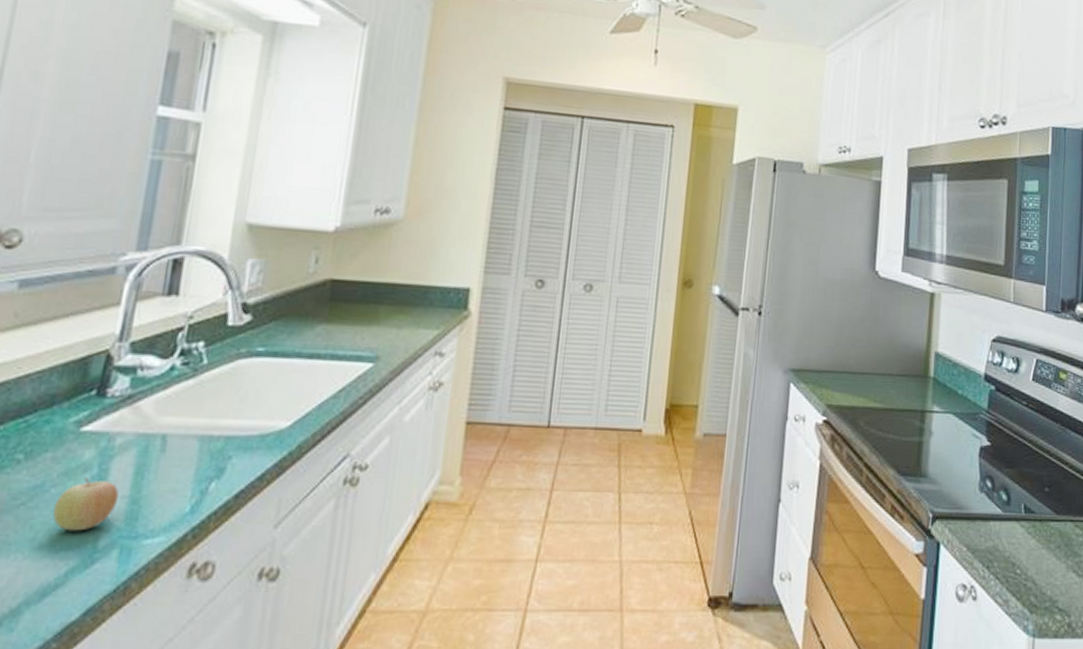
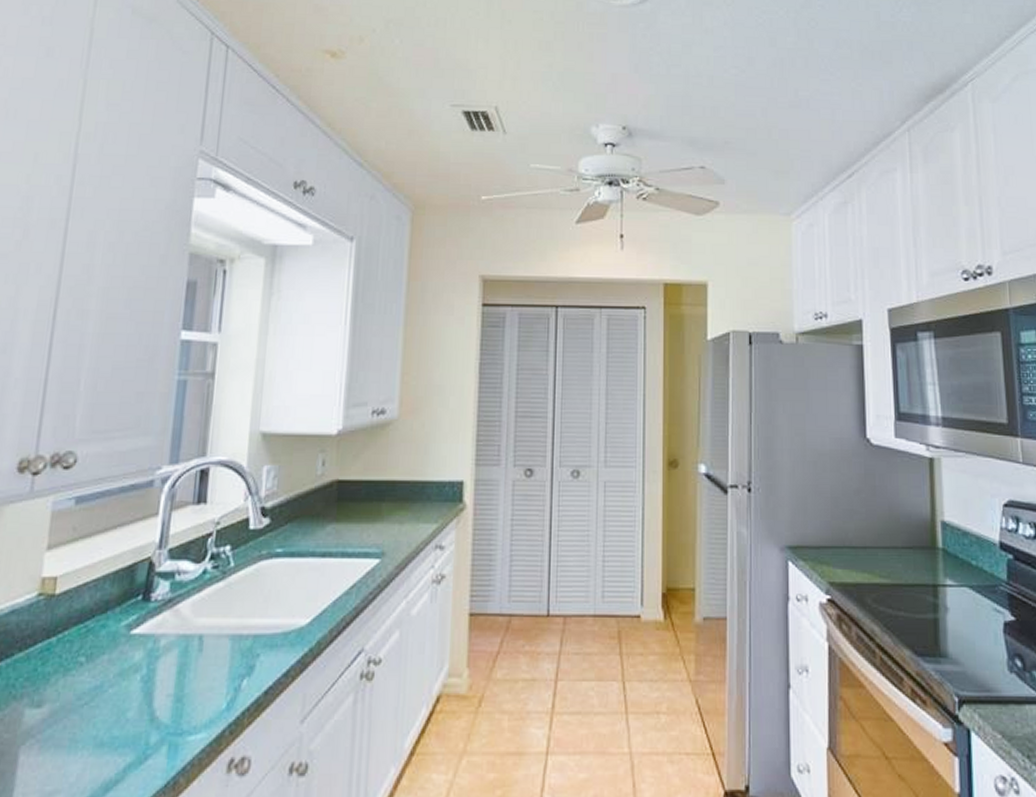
fruit: present [52,477,119,531] -> none [110,677,165,729]

